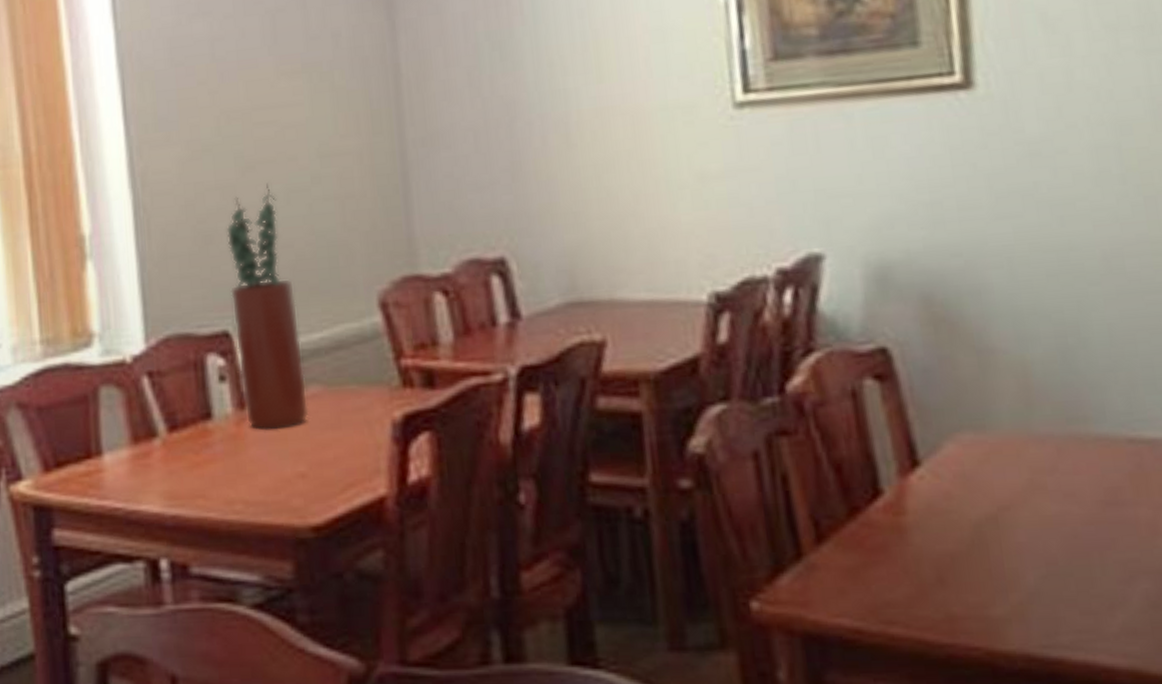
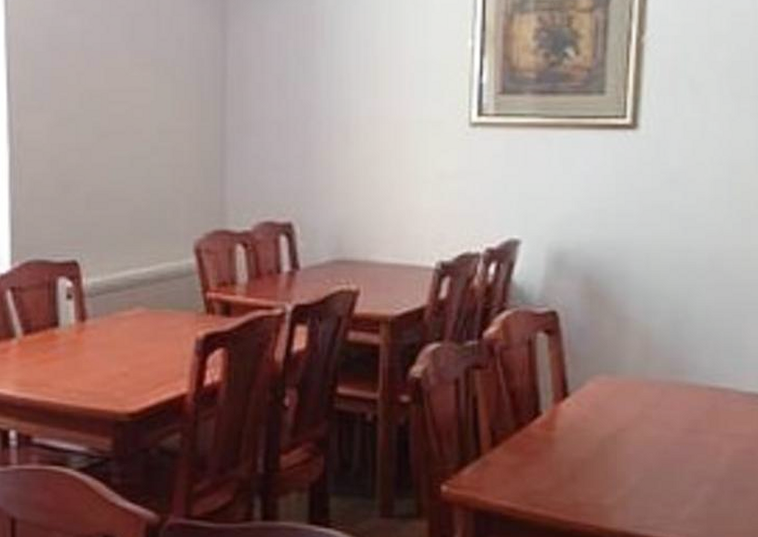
vase: present [226,183,309,430] -> none [81,149,134,338]

